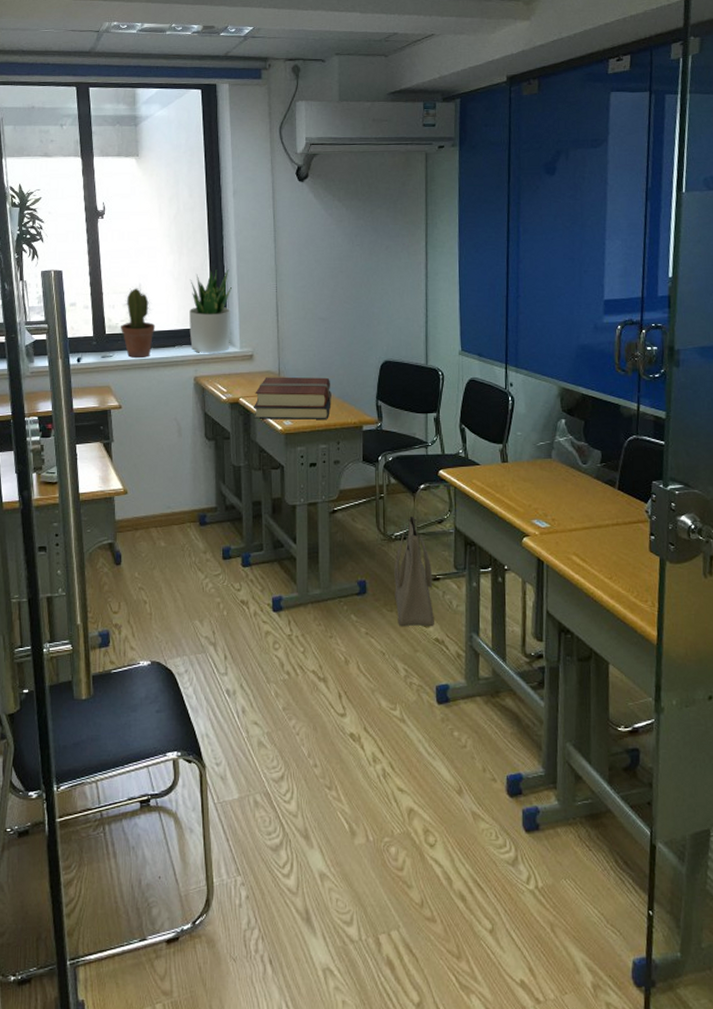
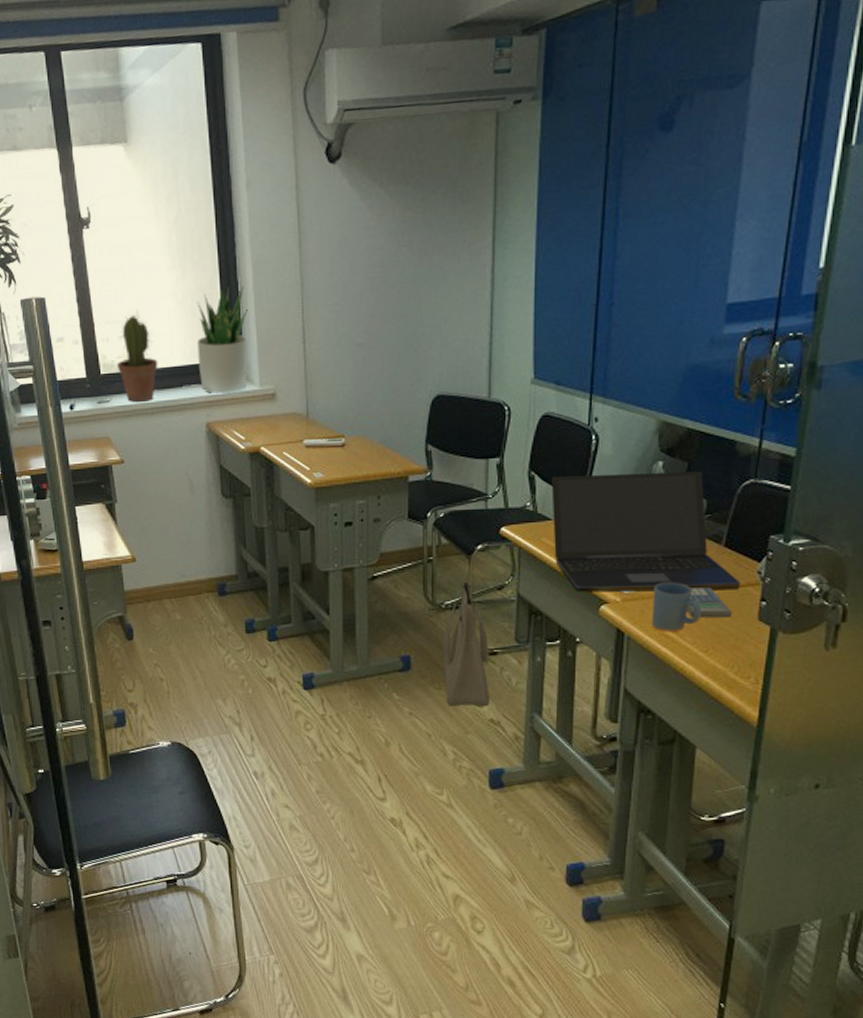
books: present [254,377,332,420] -> none [278,418,371,471]
laptop: none [478,429,633,526] -> present [551,472,741,592]
mug: none [564,519,605,562] -> present [651,582,702,633]
calculator: none [592,524,629,549] -> present [686,587,733,618]

